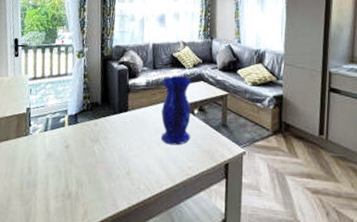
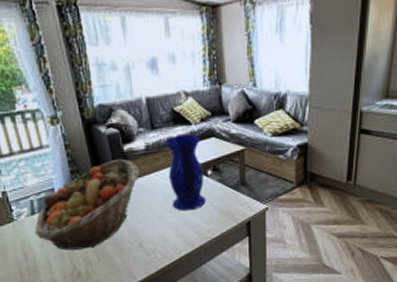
fruit basket: none [42,90,138,170] -> present [34,158,140,250]

